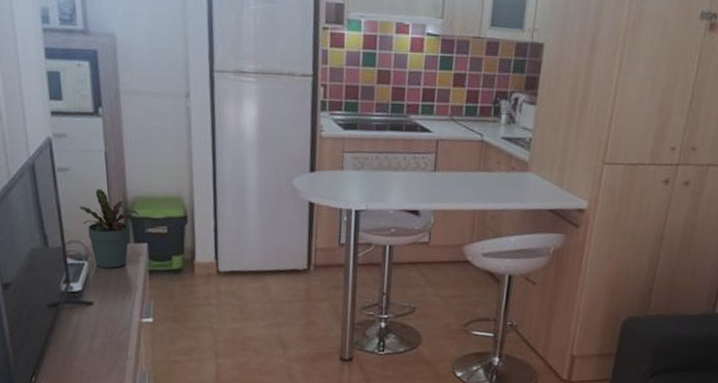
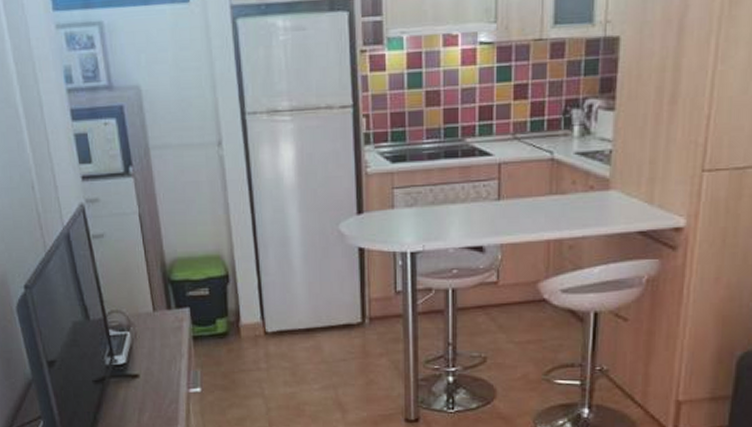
potted plant: present [79,188,140,268] -> none [117,253,180,337]

